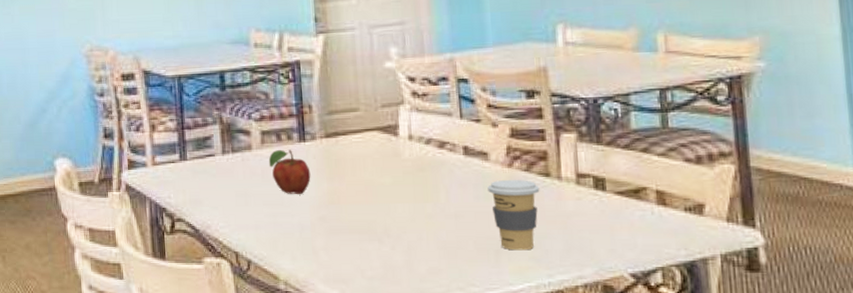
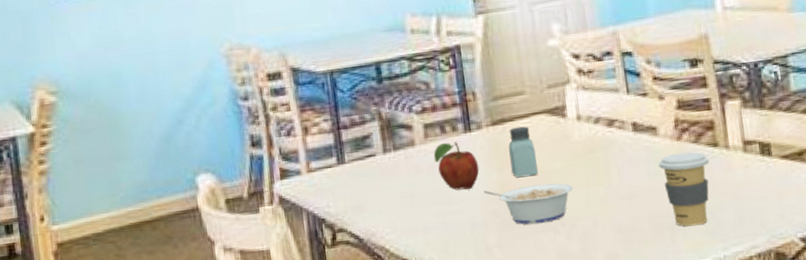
legume: none [313,196,401,233] -> present [483,183,573,225]
saltshaker: none [340,141,367,188] -> present [508,126,538,178]

